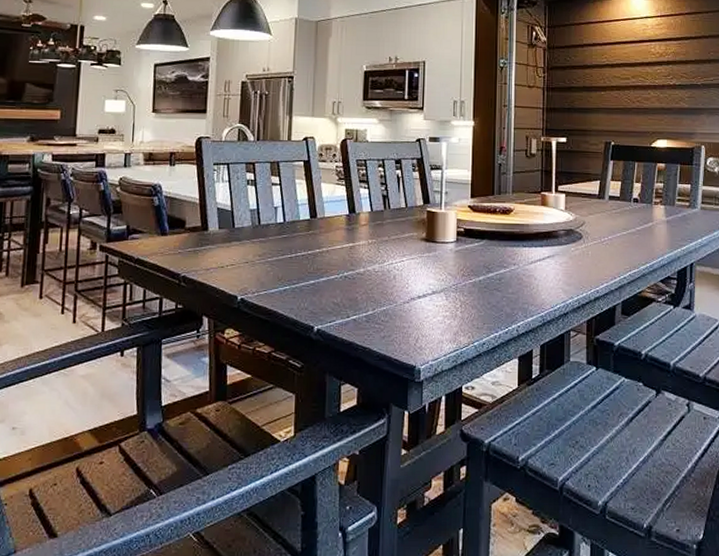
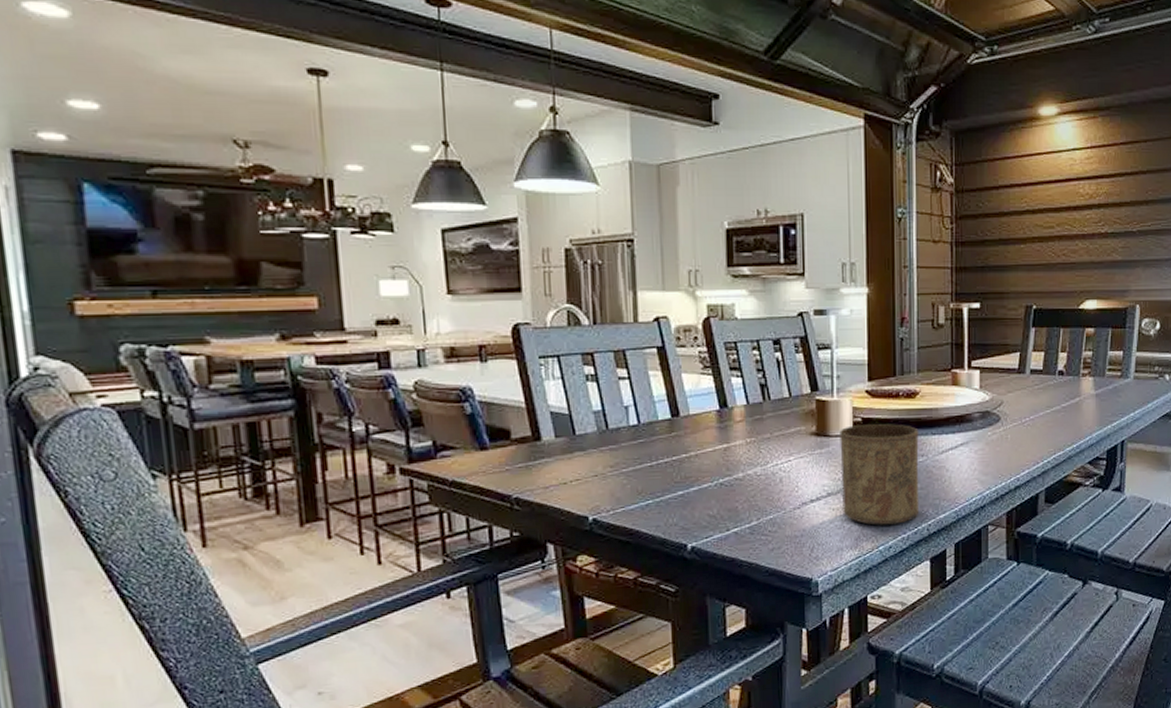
cup: none [445,234,512,323] -> present [840,424,920,525]

